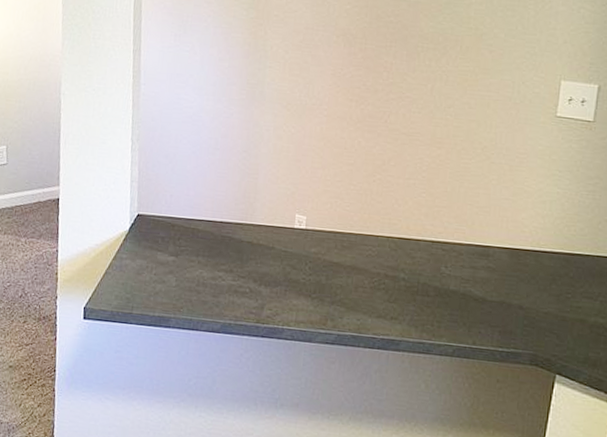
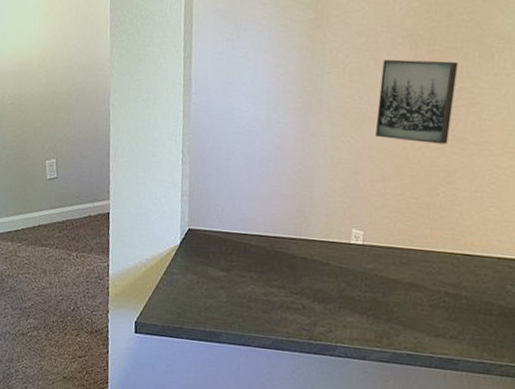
wall art: none [315,56,388,135] -> present [375,59,458,145]

